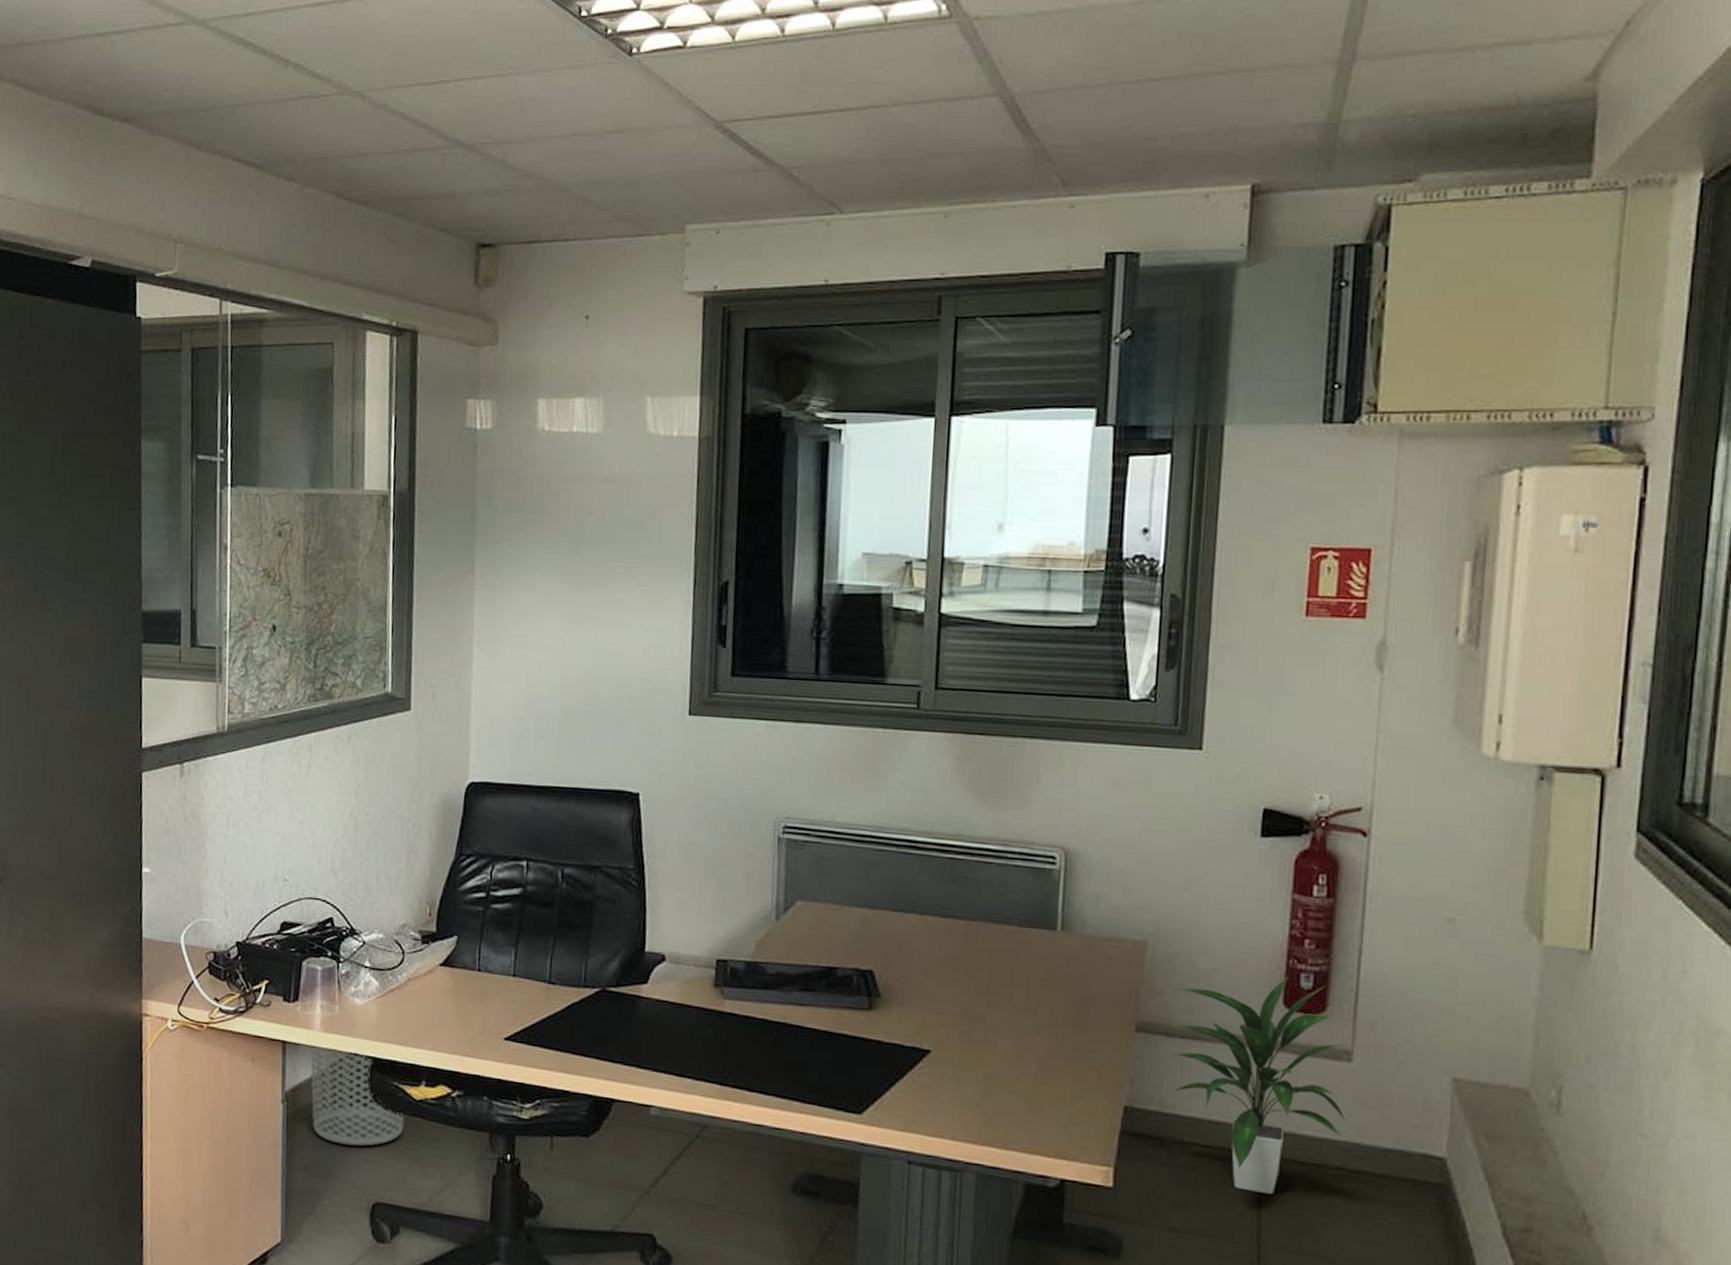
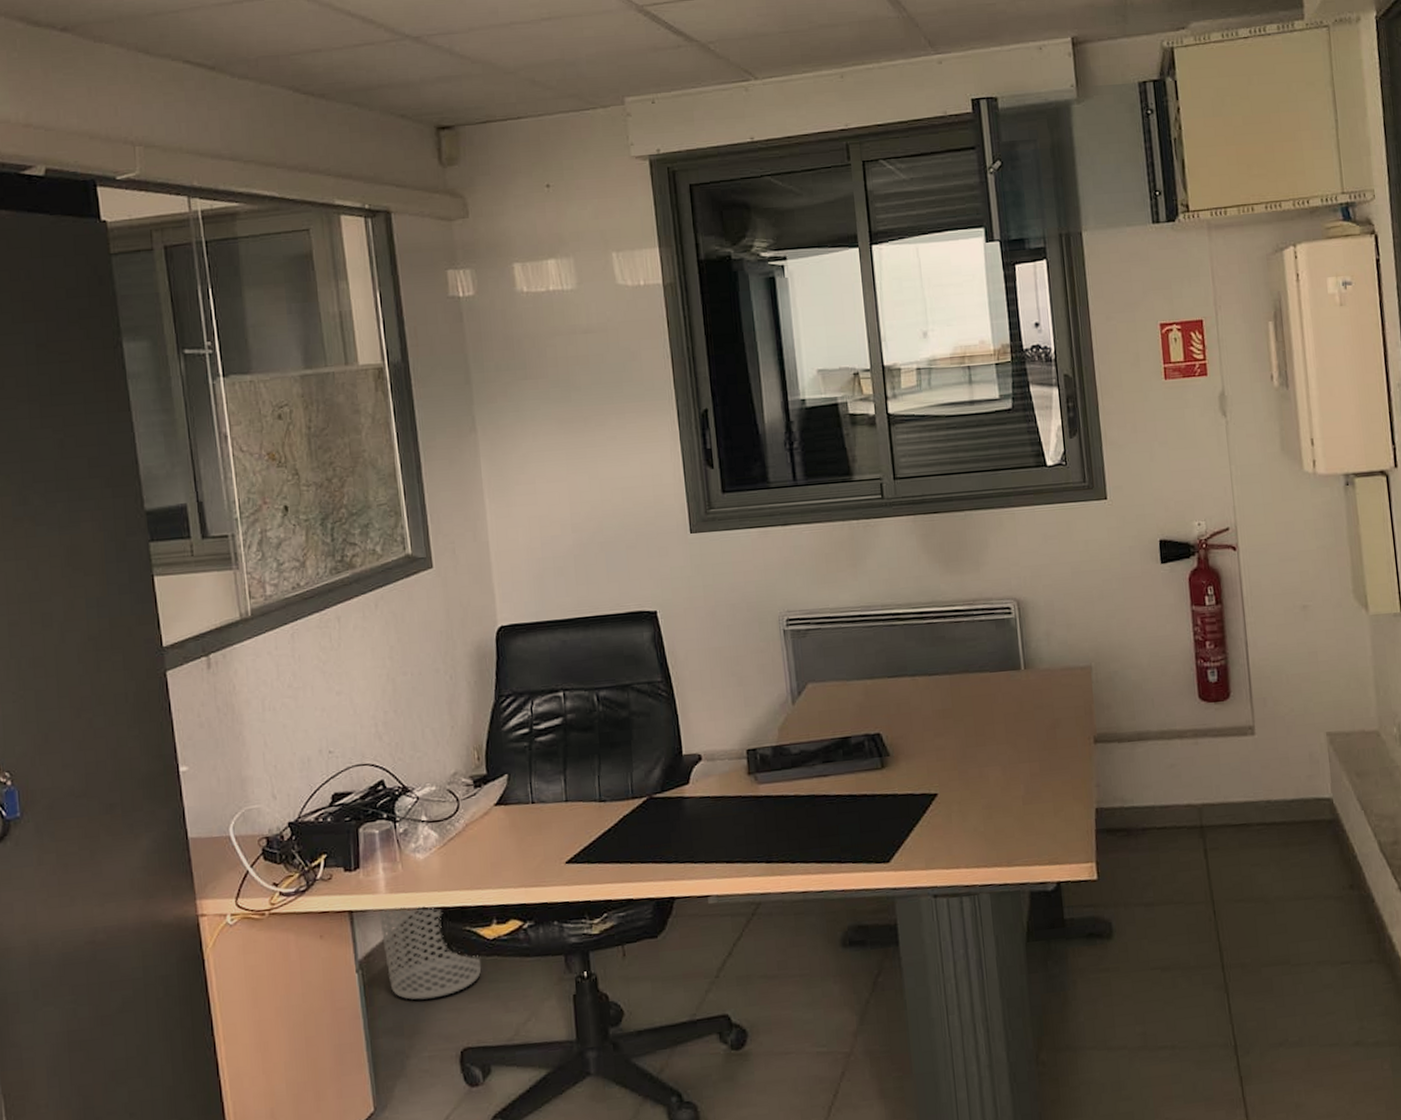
indoor plant: present [1170,976,1345,1194] -> none [1116,674,1257,858]

